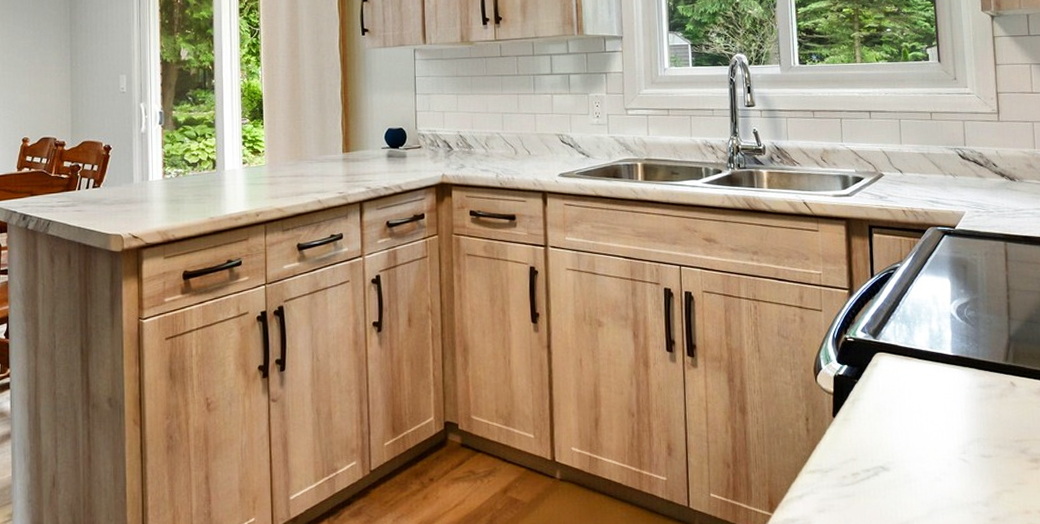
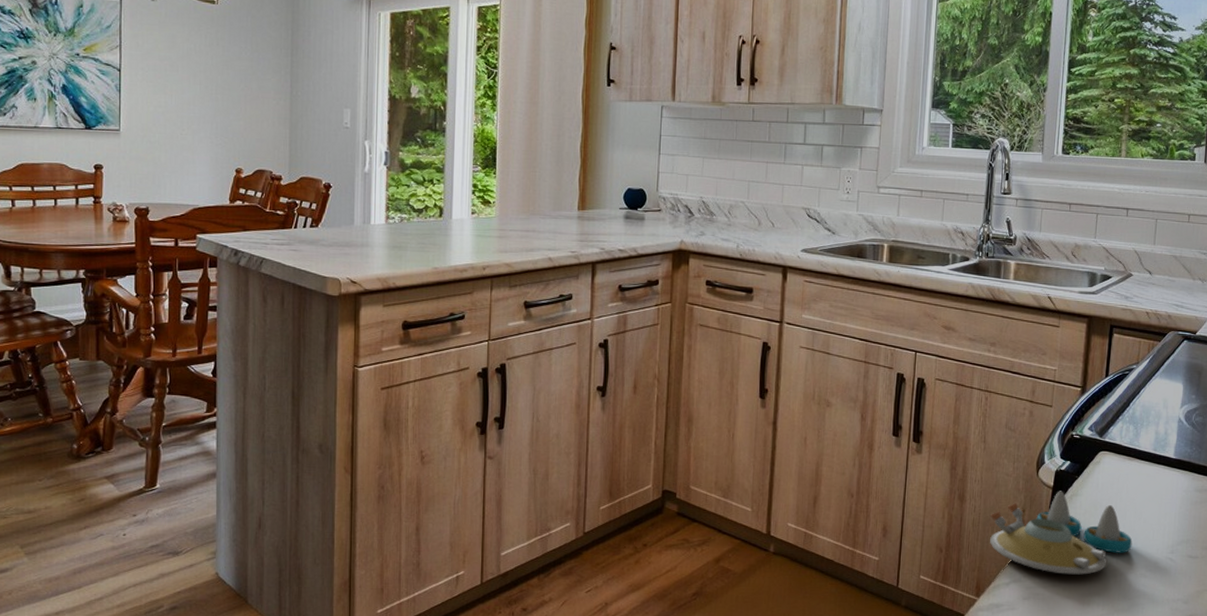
salt and pepper shaker set: none [773,396,922,483] -> present [989,490,1133,575]

